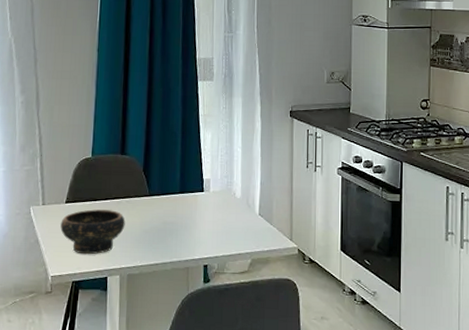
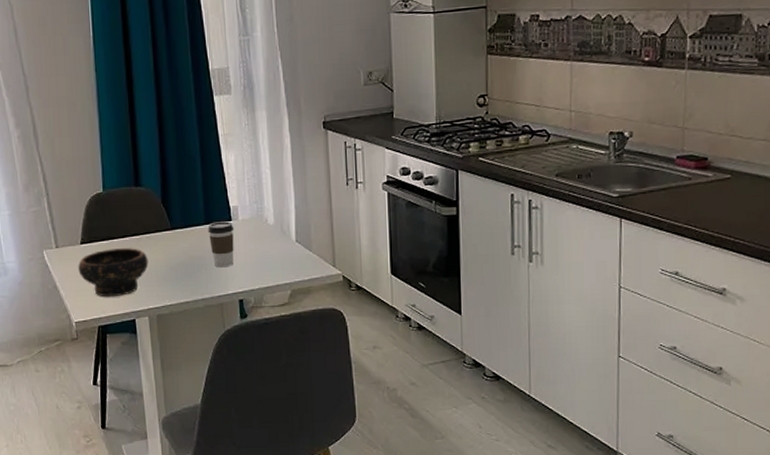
coffee cup: none [182,192,206,234] -> present [208,221,234,268]

